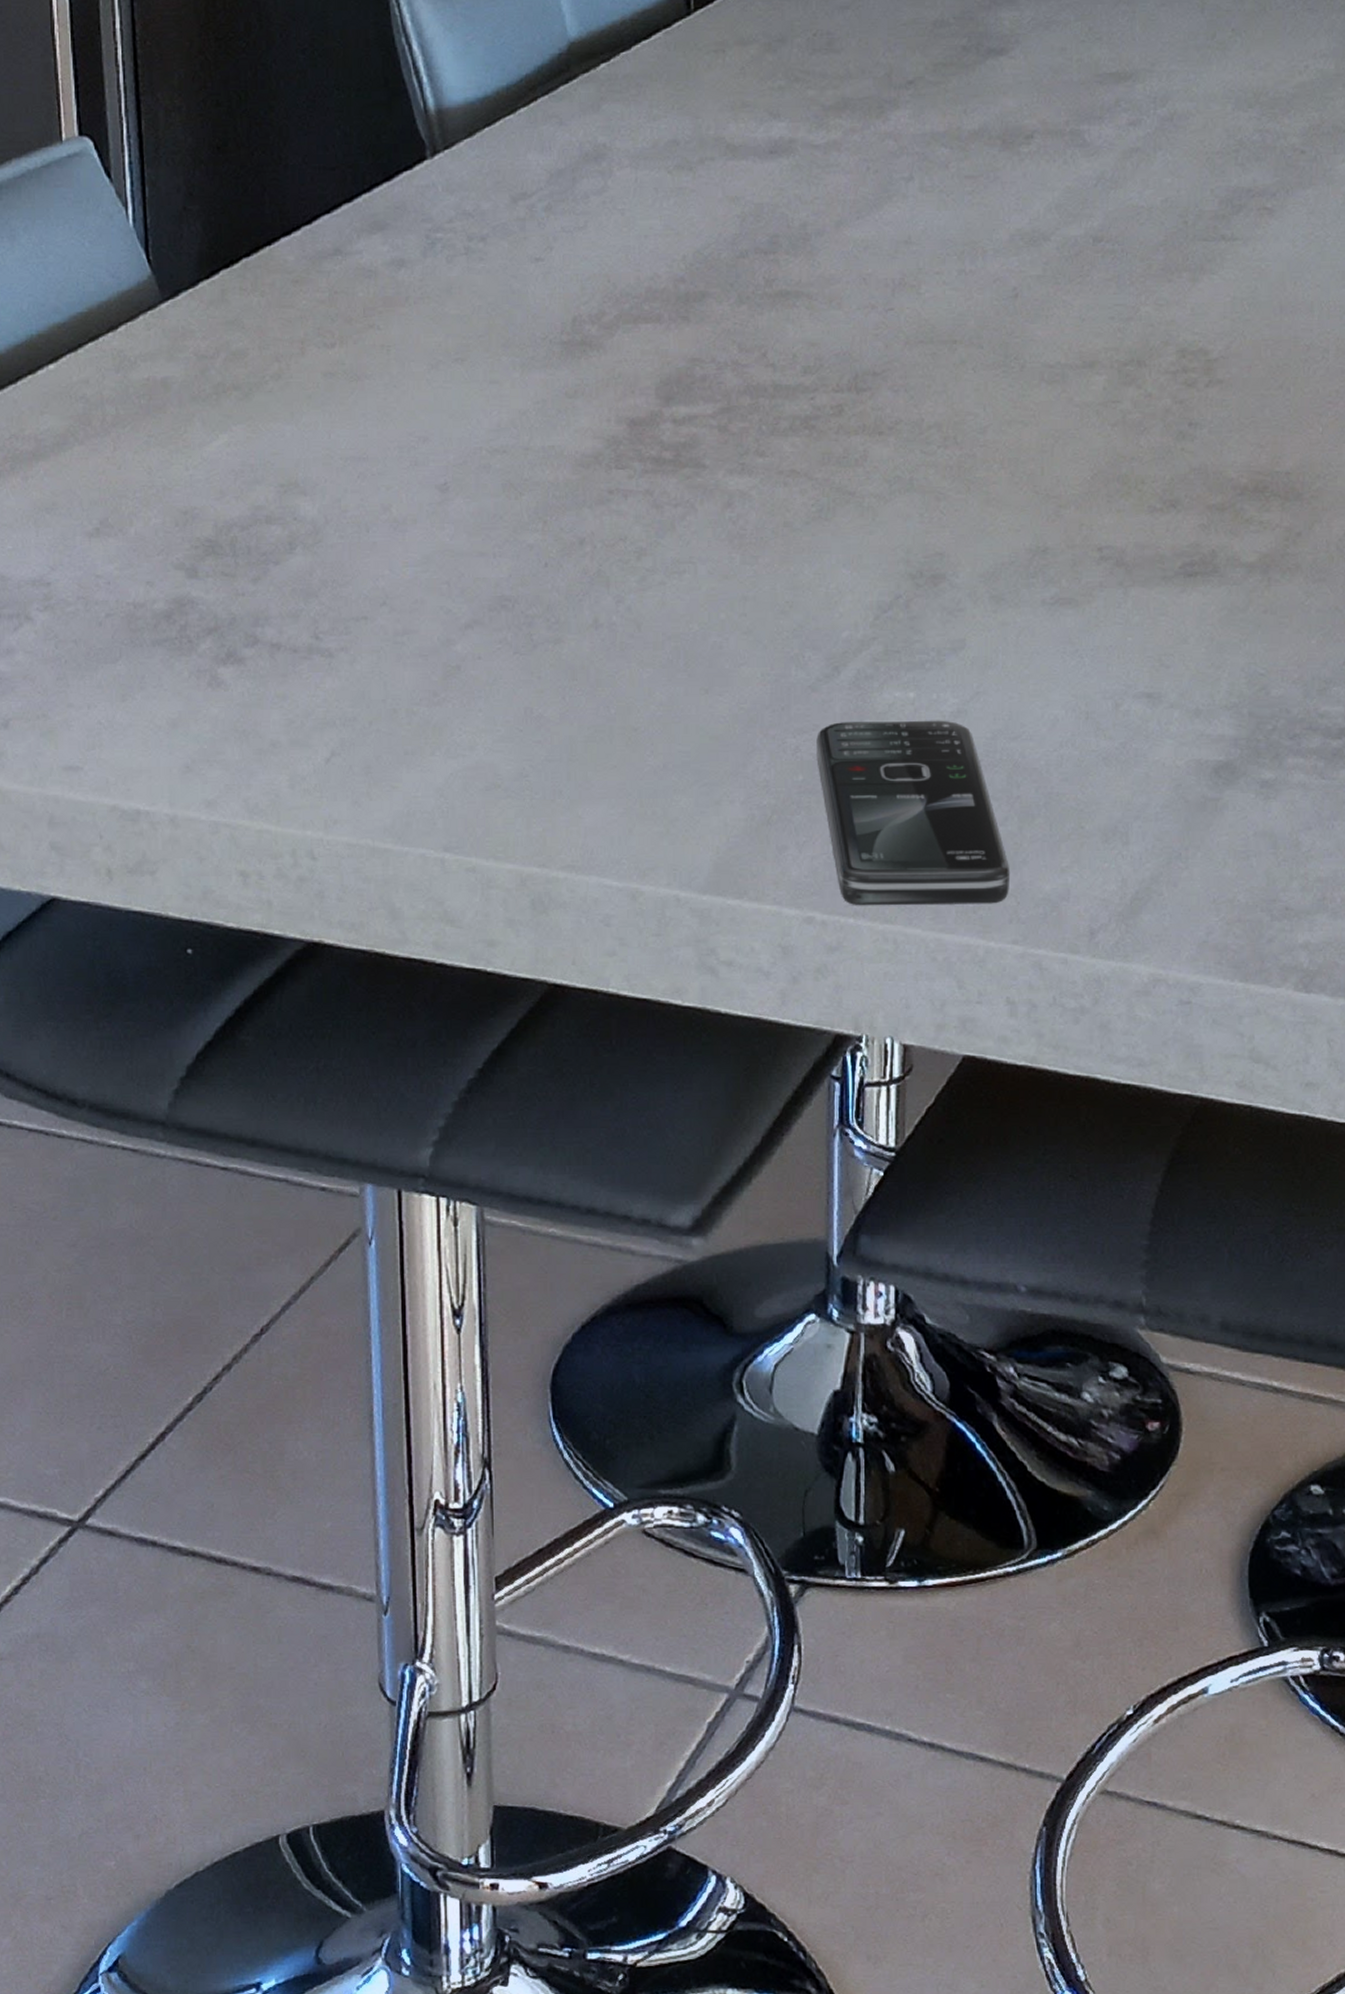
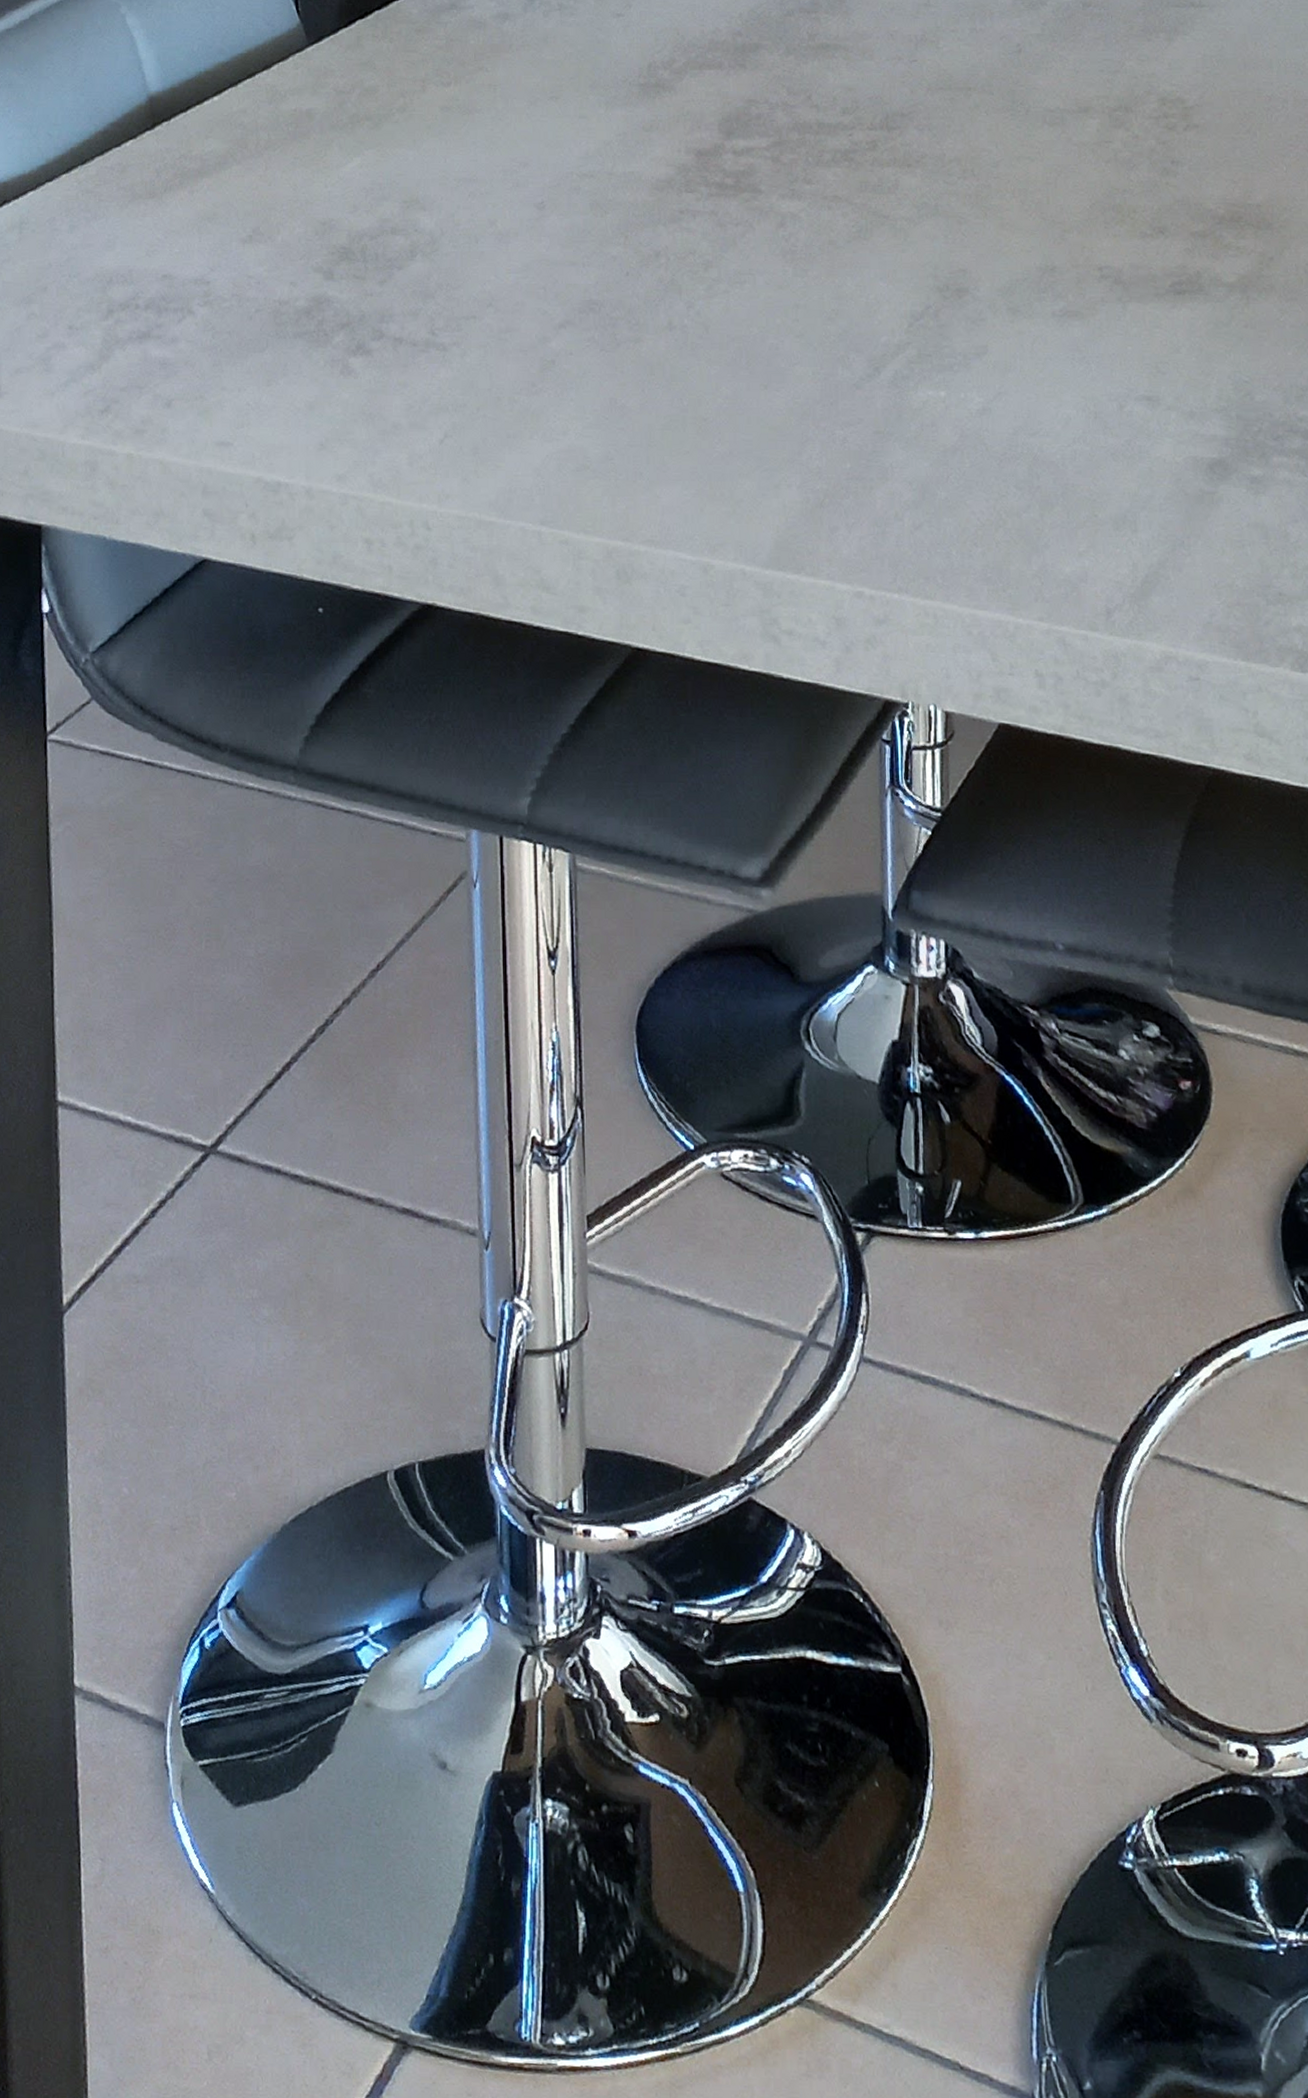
mobile phone: present [816,720,1011,906] -> none [861,416,1035,584]

